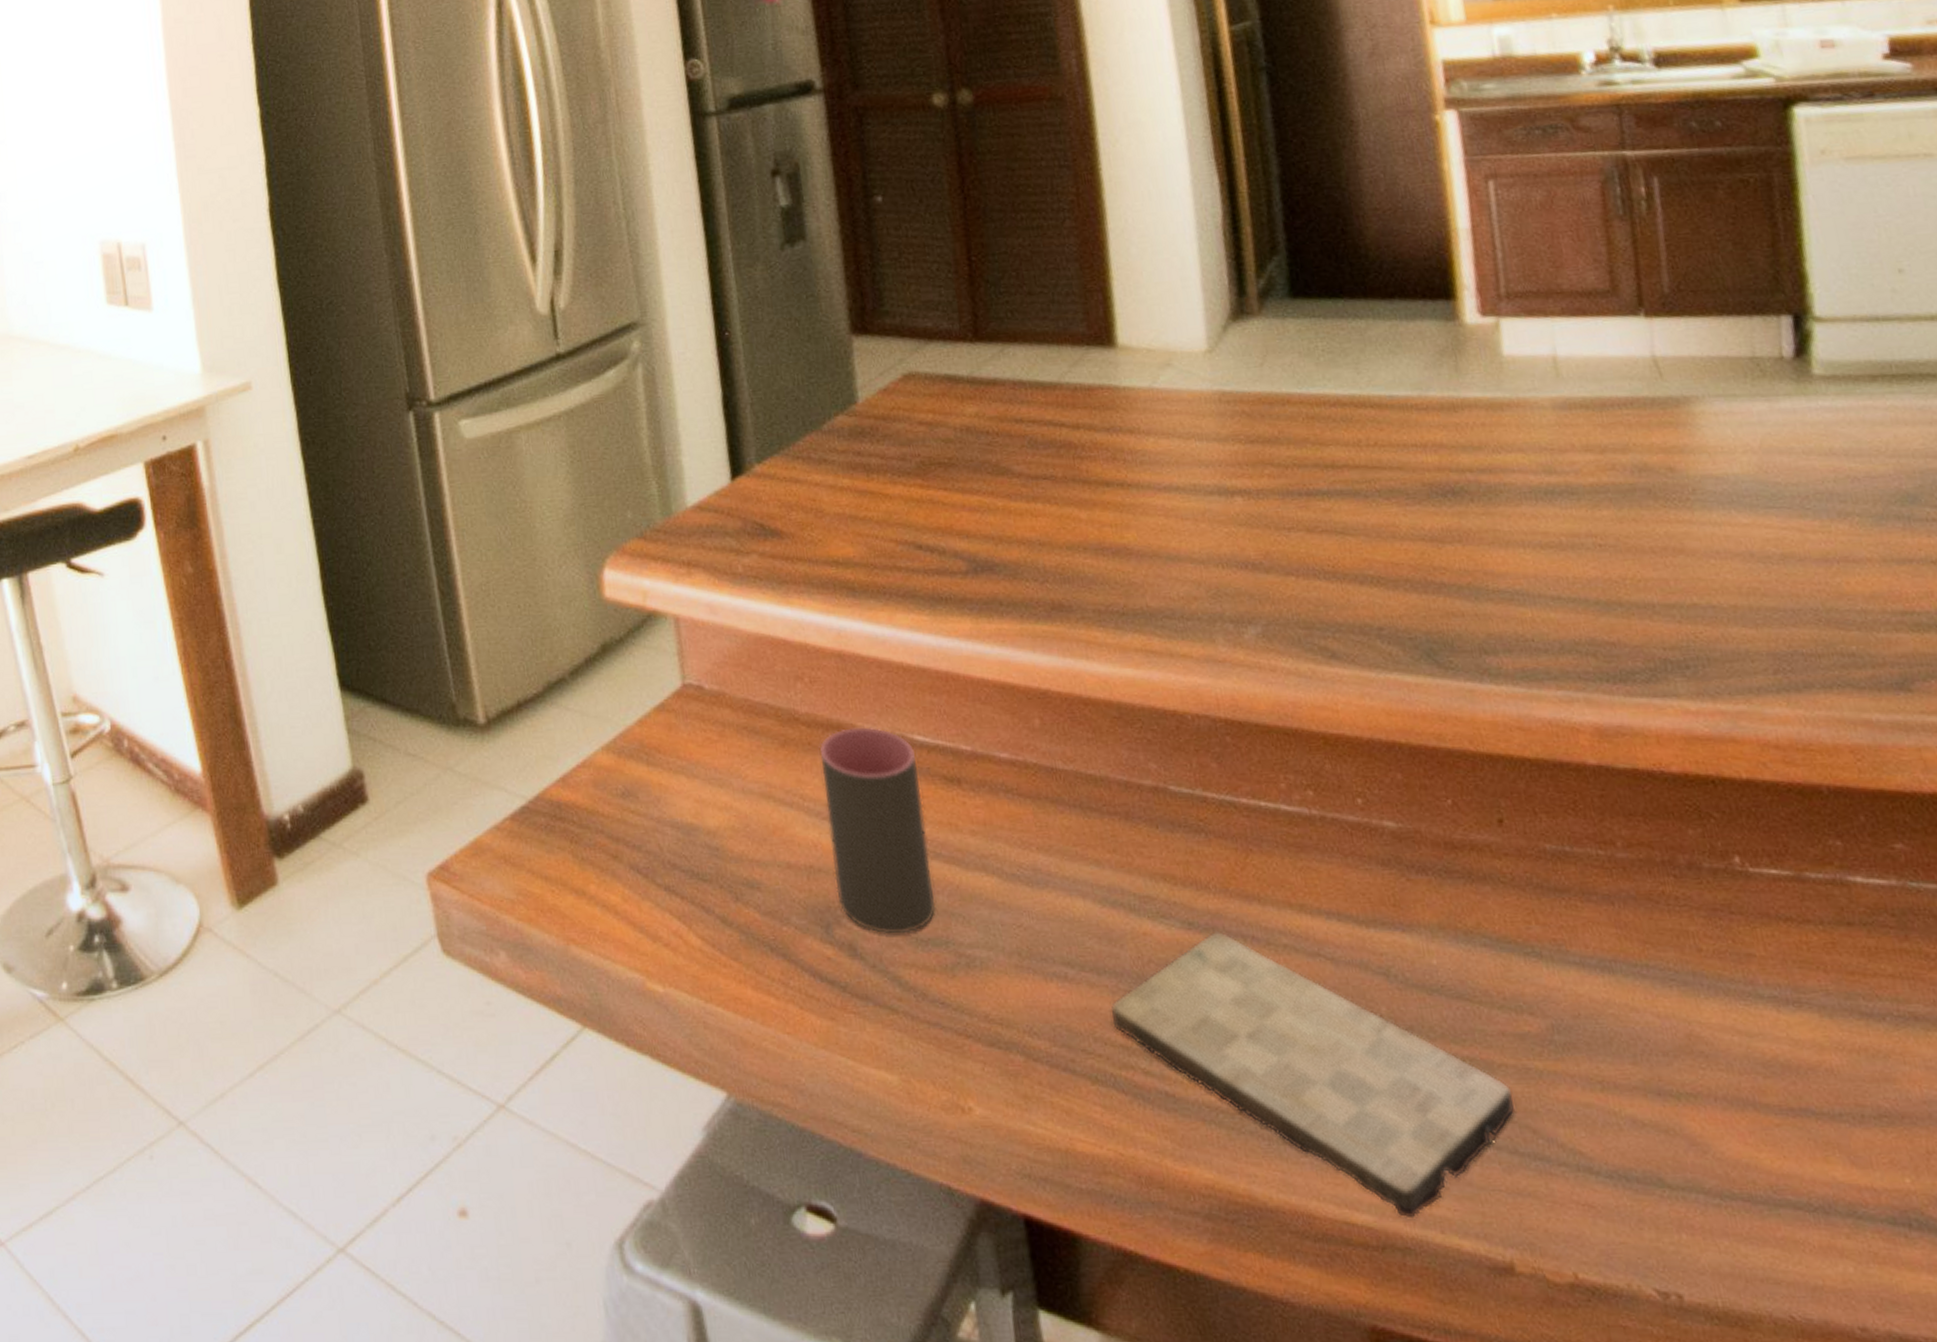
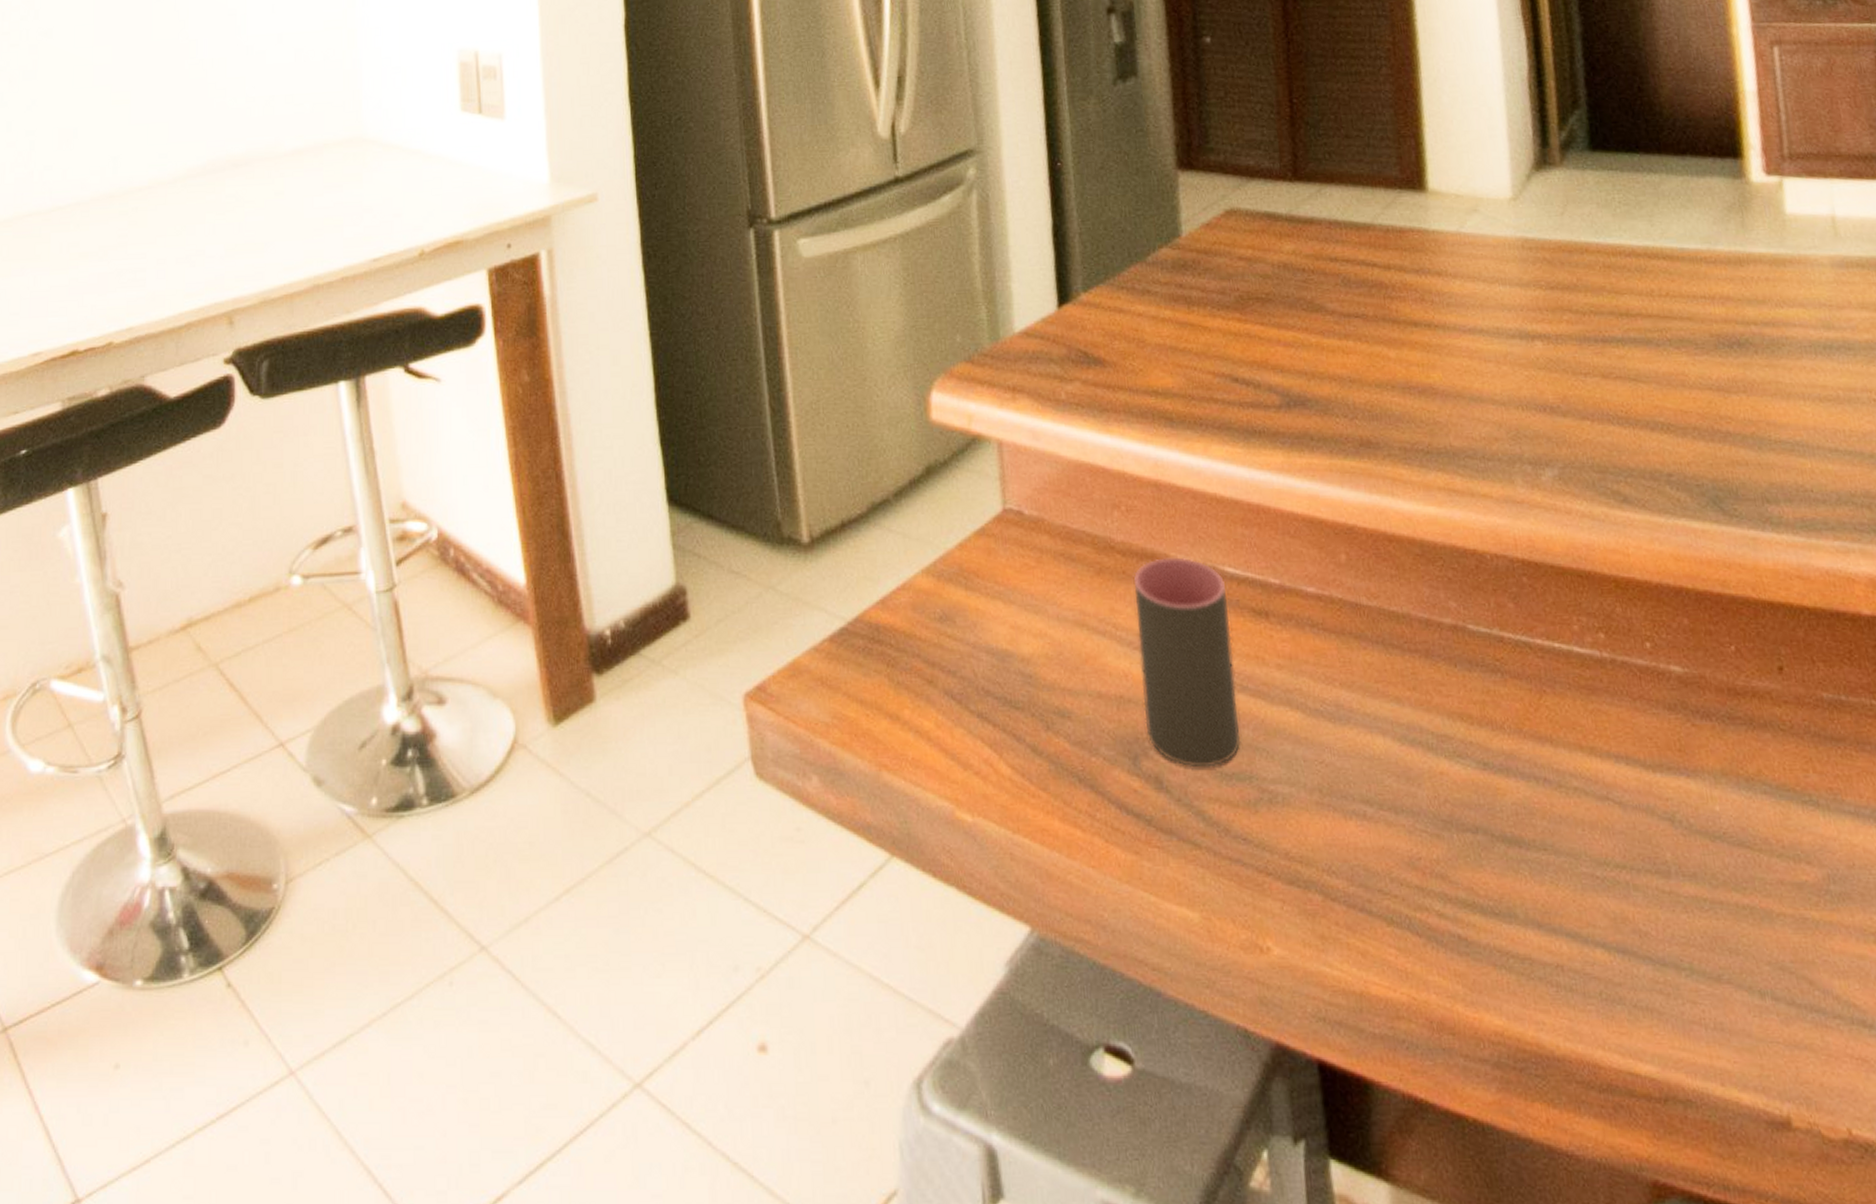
cutting board: present [1111,932,1516,1219] -> none [1408,773,1793,1070]

